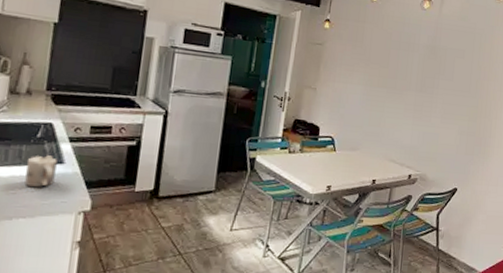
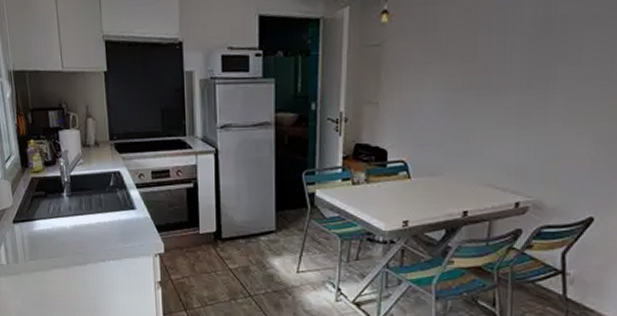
mug: present [24,155,57,188] -> none [106,202,131,233]

